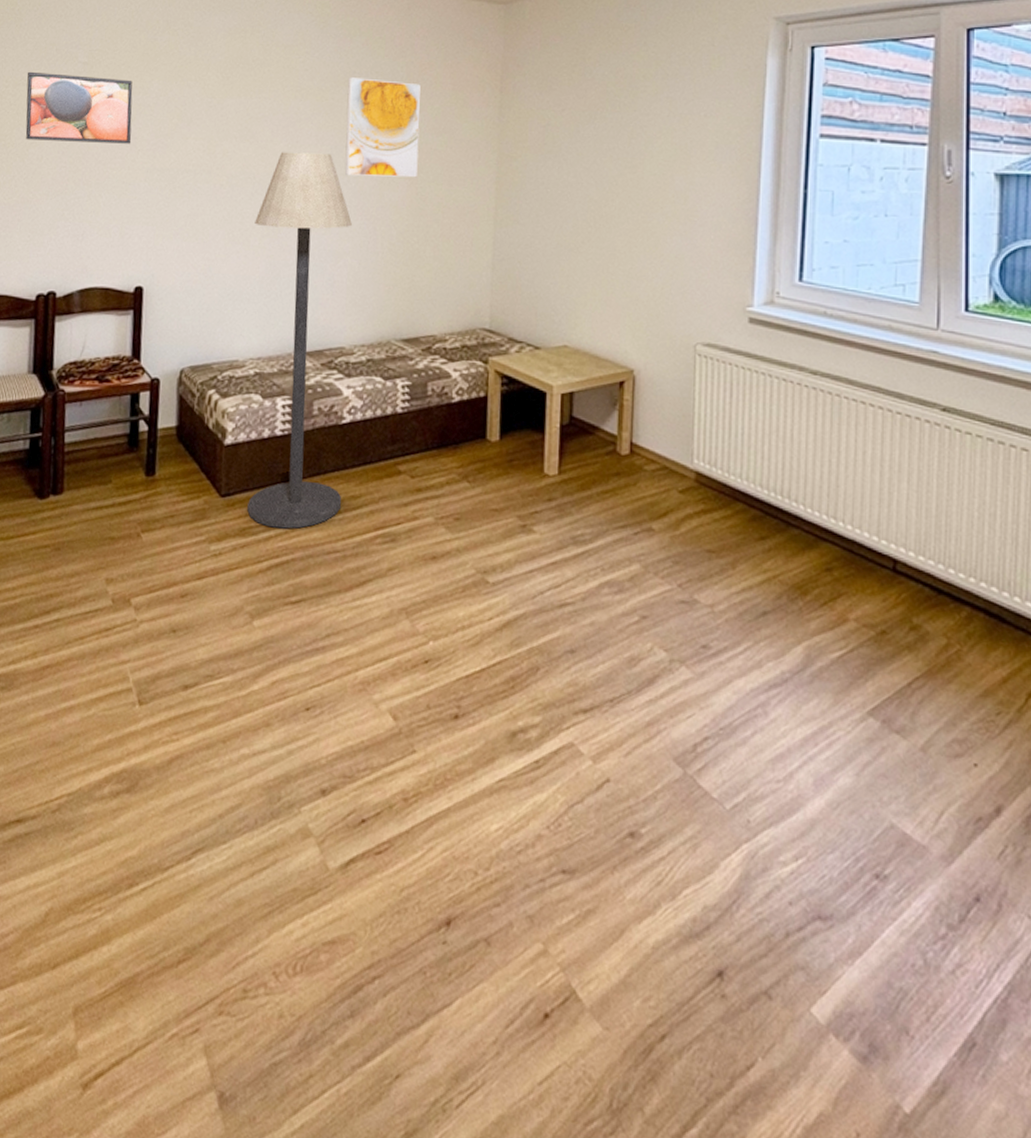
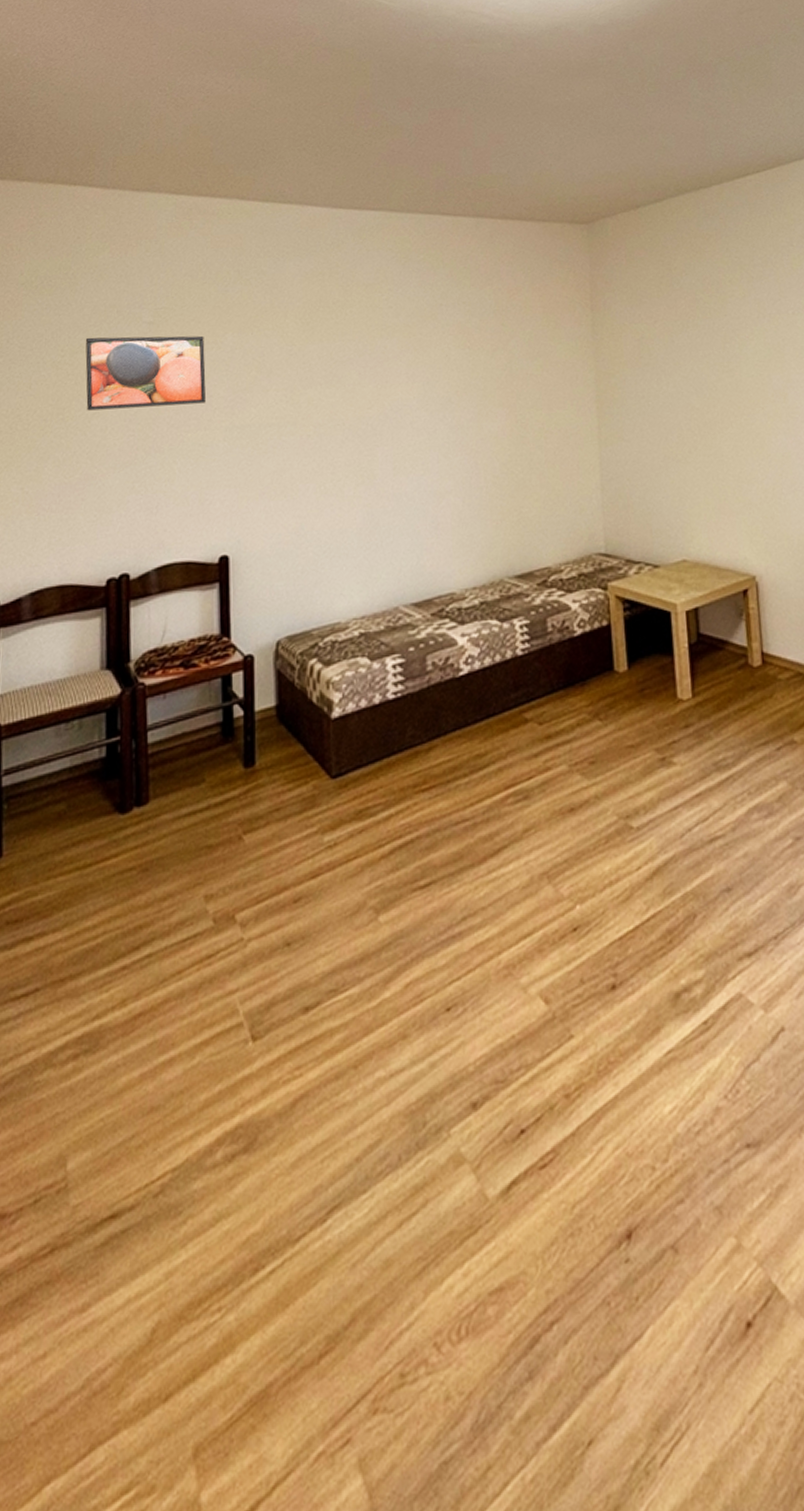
floor lamp: present [247,152,352,529] -> none [347,390,466,805]
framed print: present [345,77,421,178] -> none [435,309,515,412]

